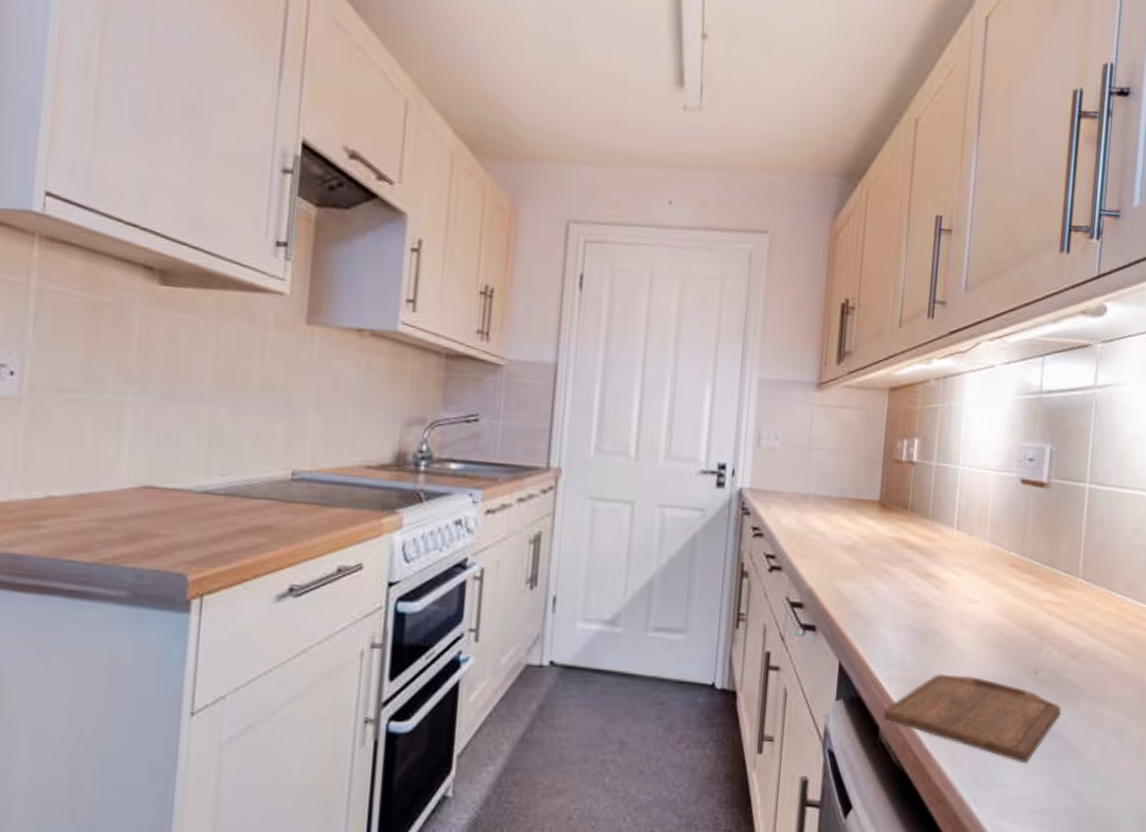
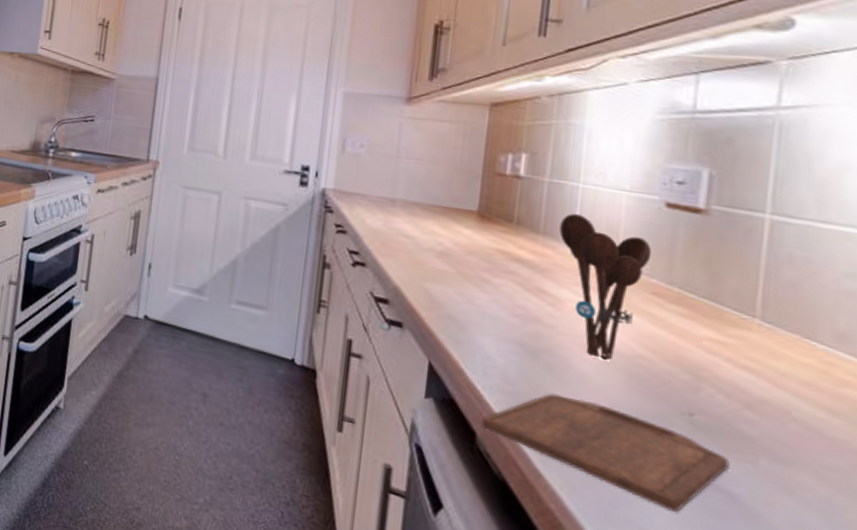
utensil holder: none [944,496,1011,635] -> present [559,214,652,361]

